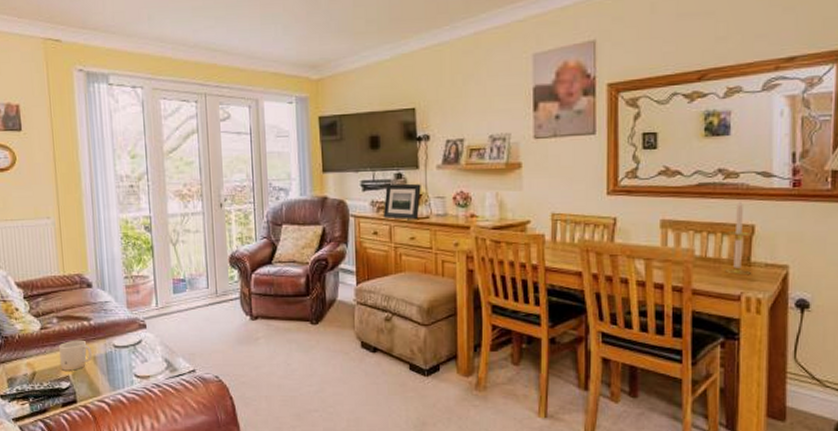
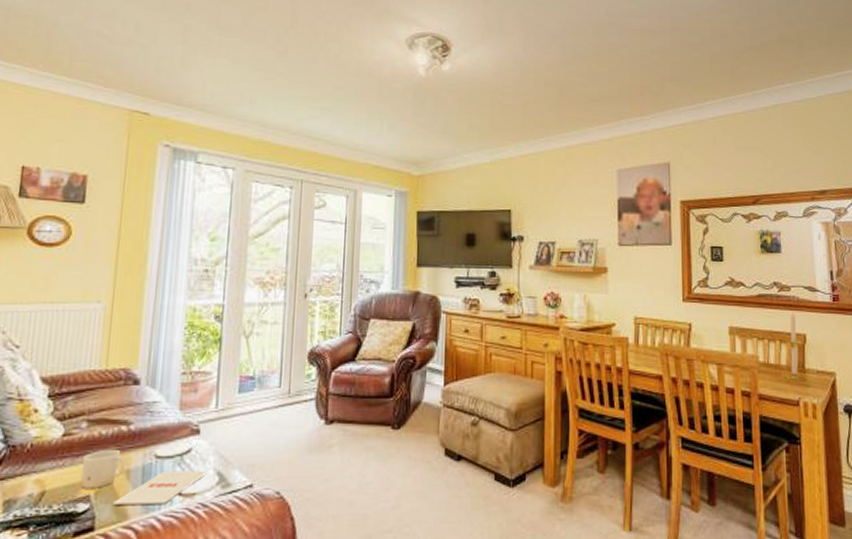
magazine: none [87,357,158,384] -> present [113,470,208,505]
picture frame: present [383,183,421,220] -> none [475,281,514,319]

